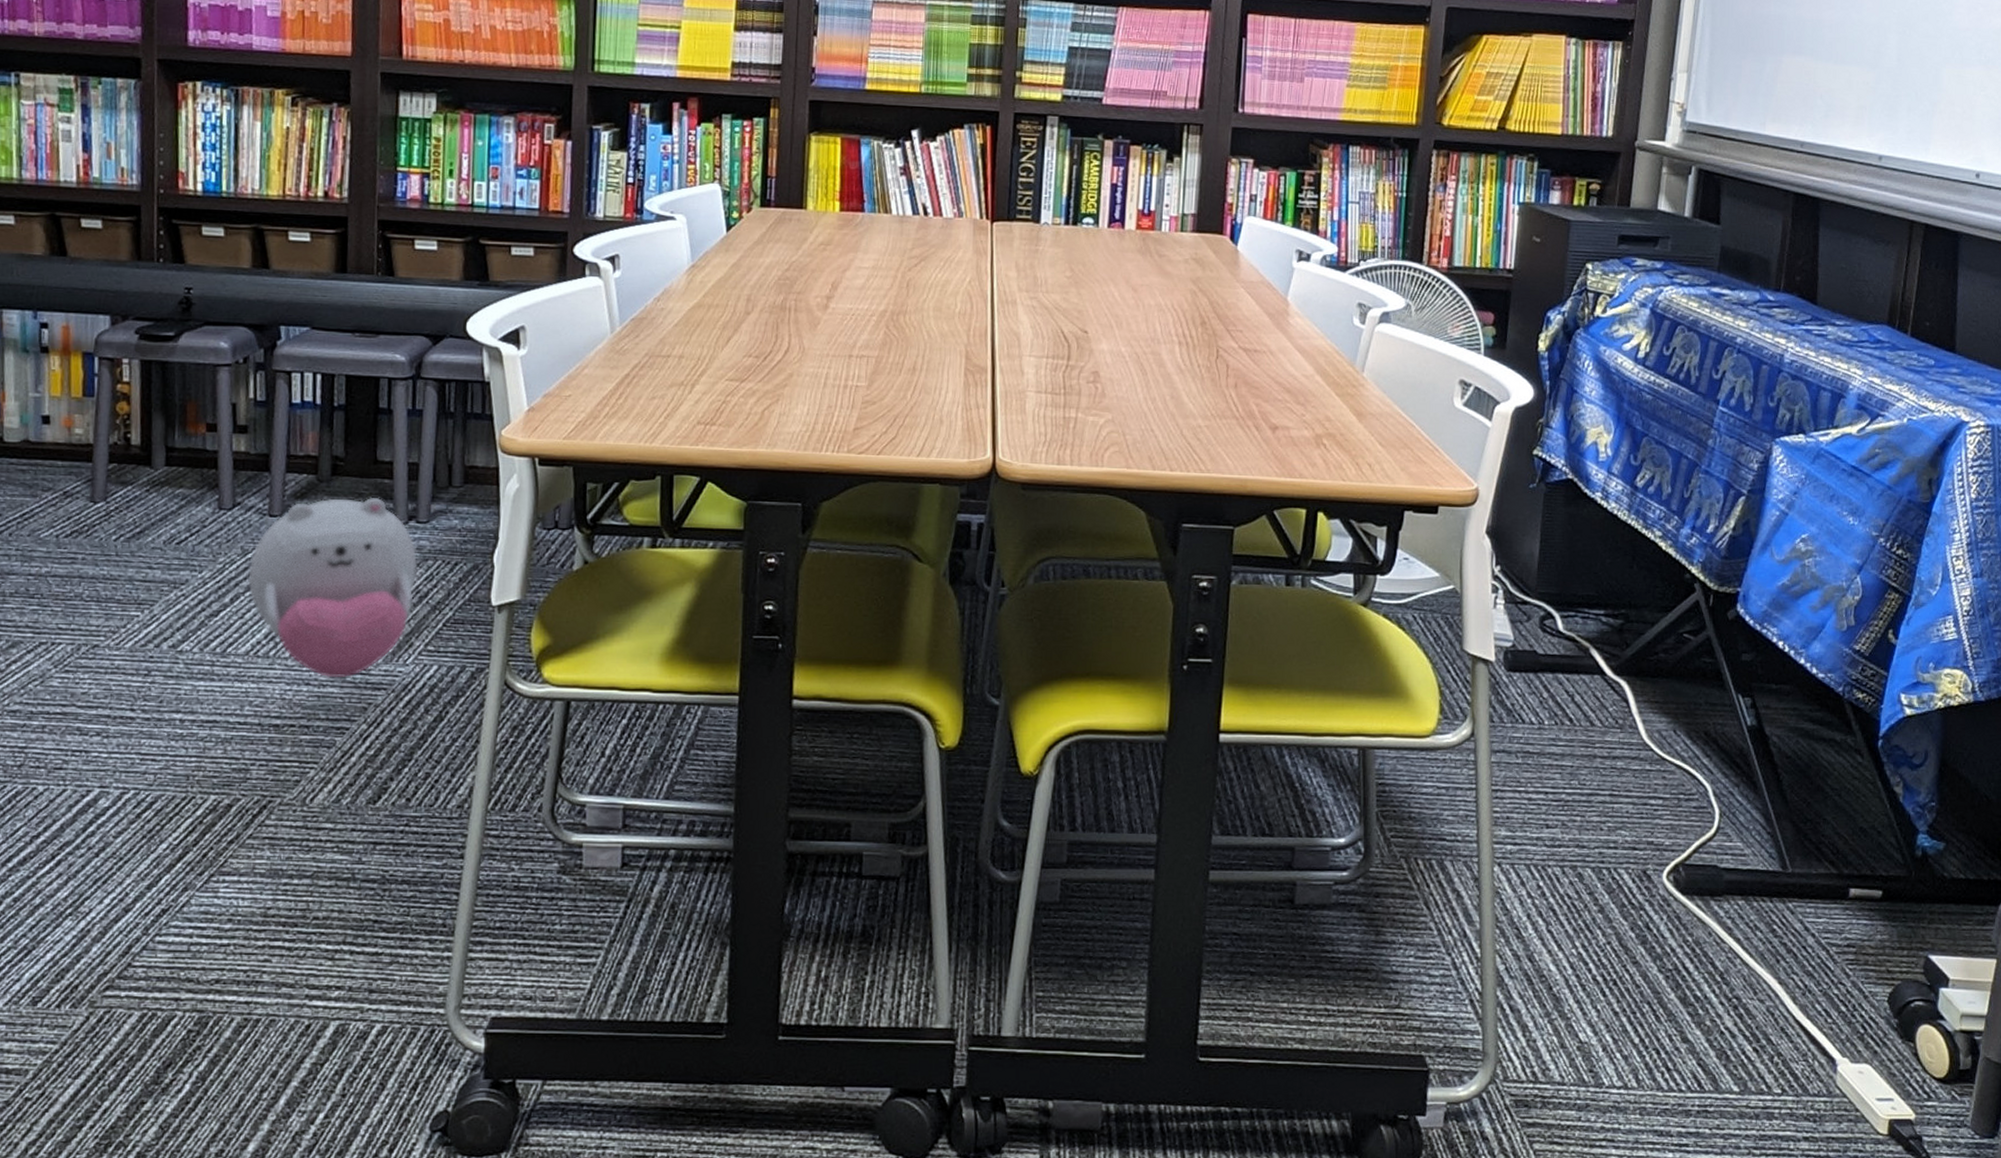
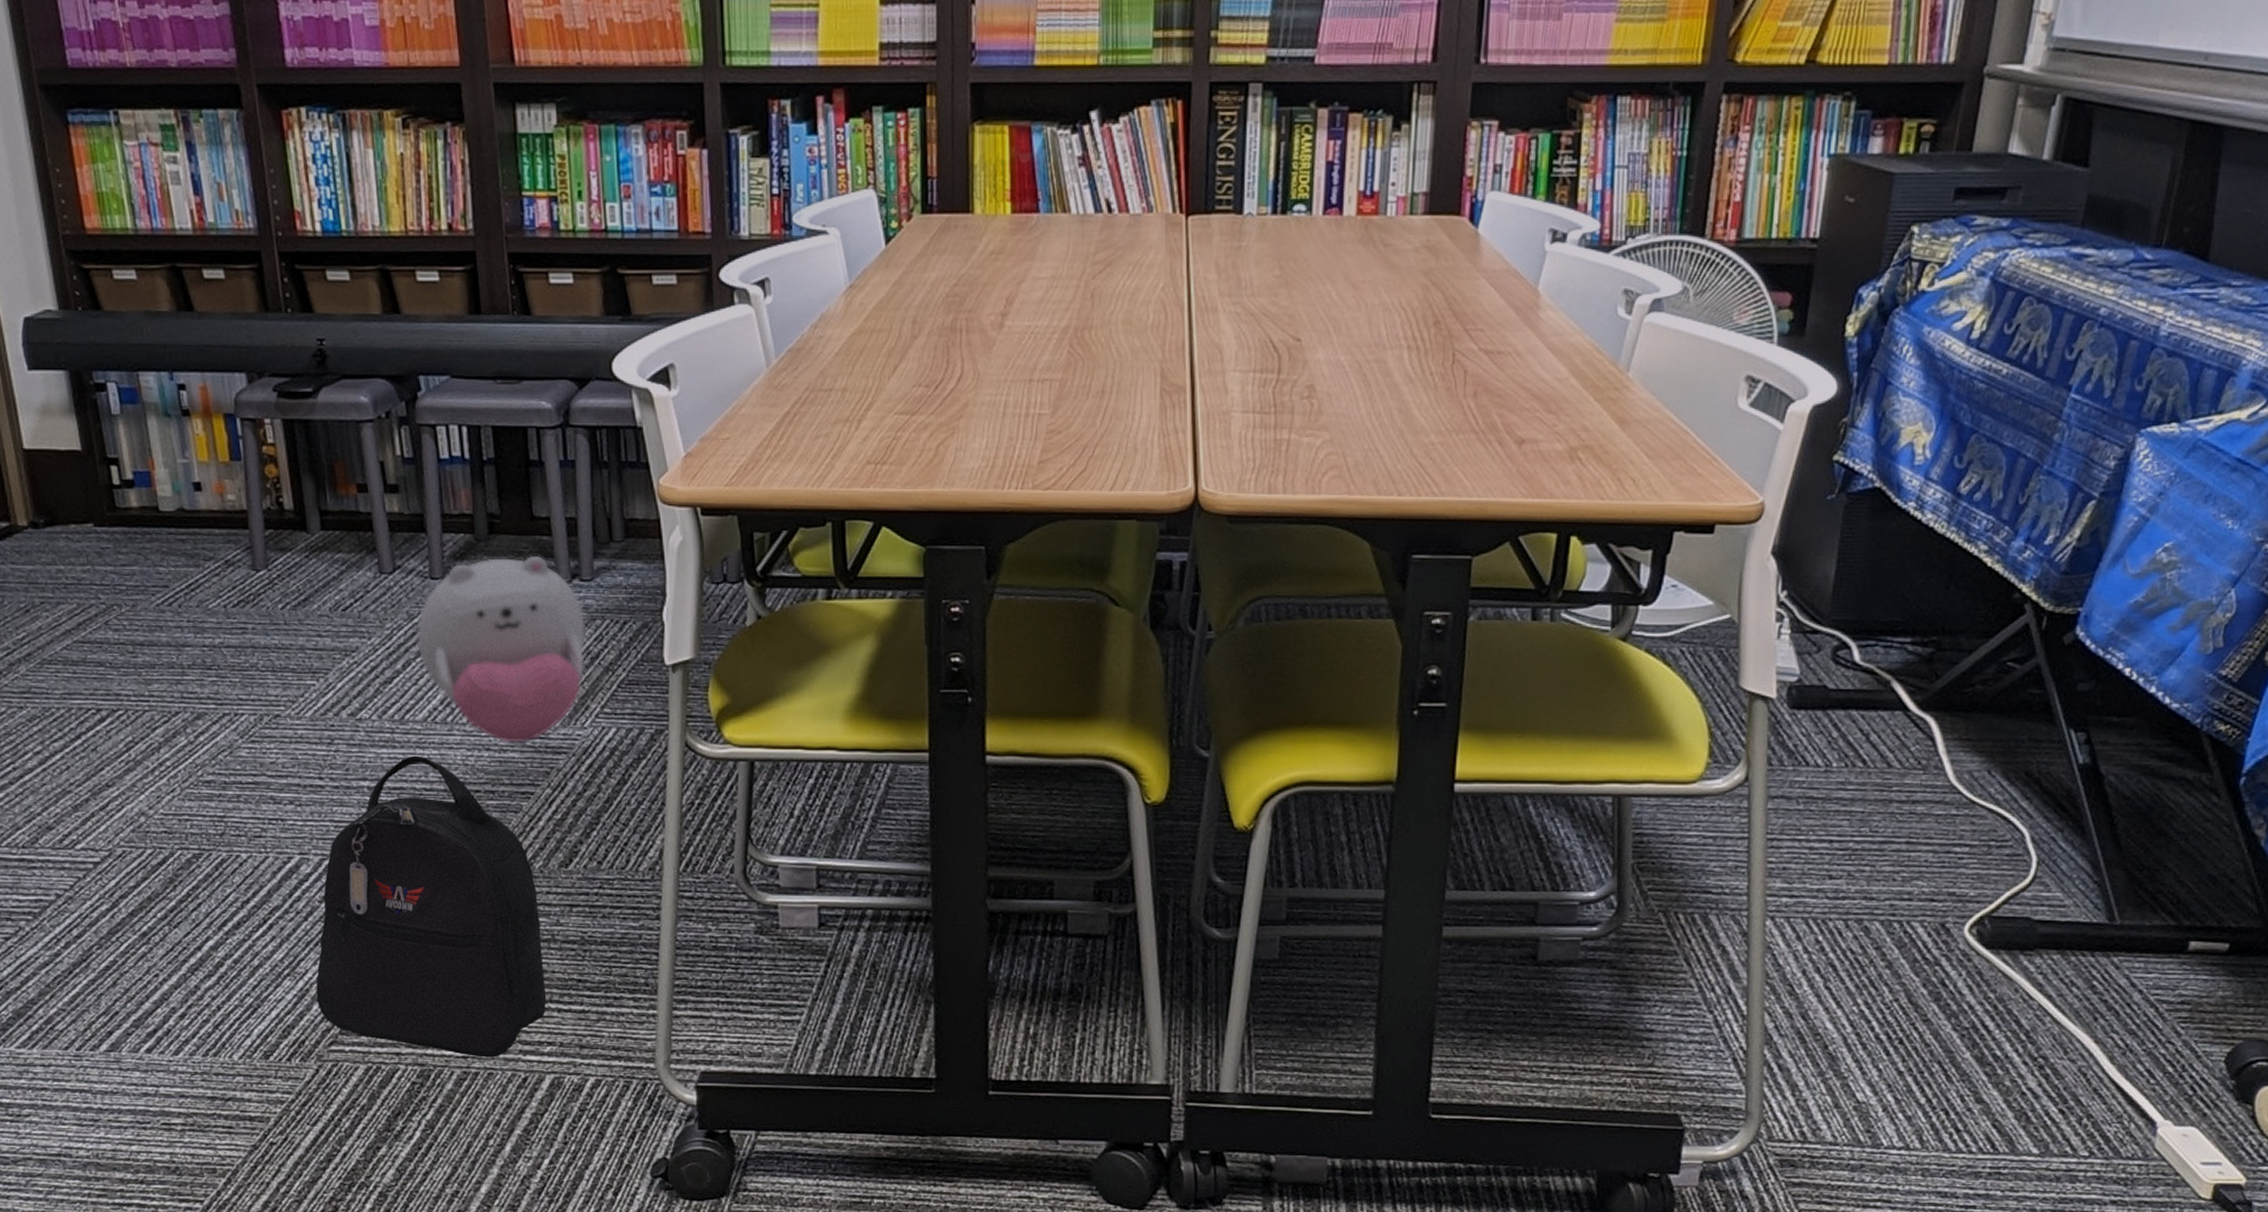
backpack: none [97,688,342,1003] -> present [316,755,547,1058]

